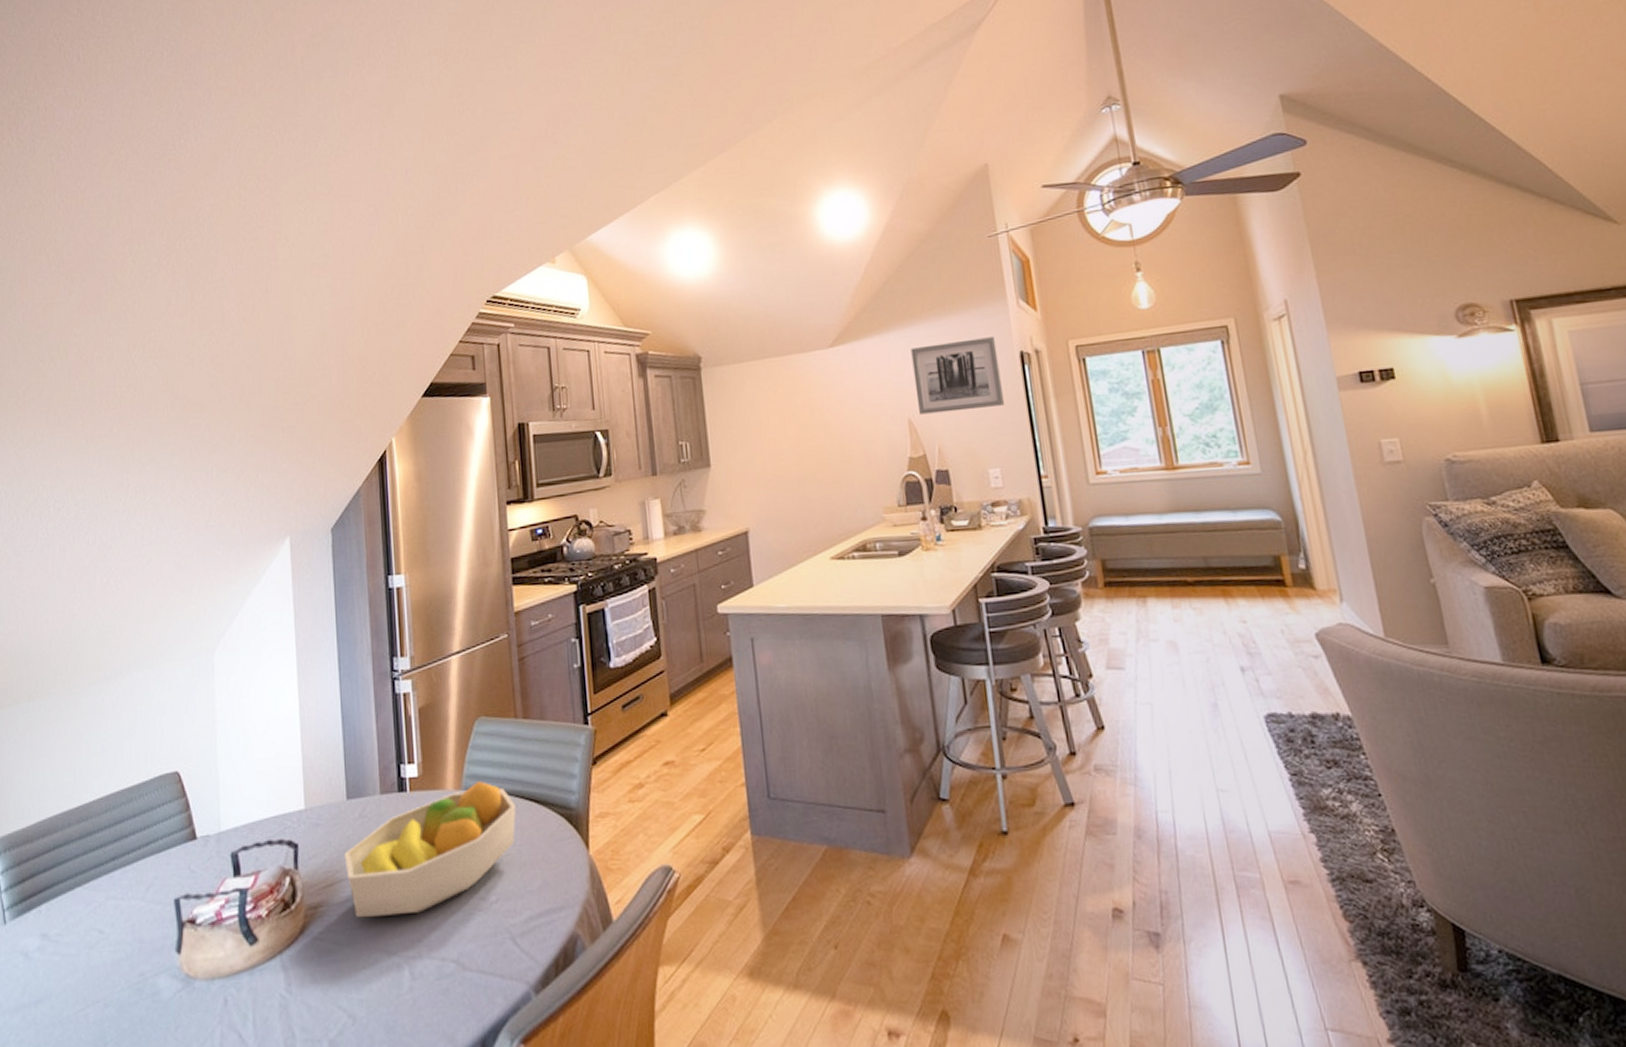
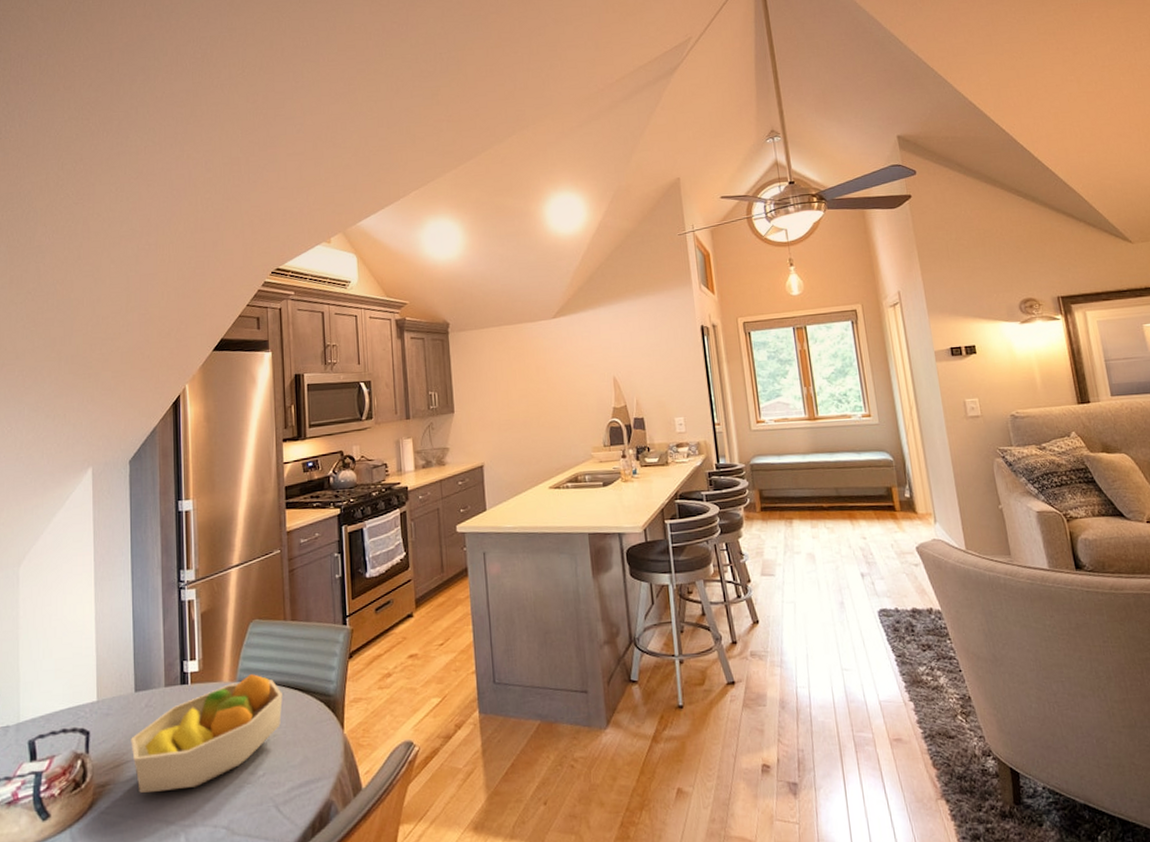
wall art: present [910,337,1005,415] -> none [616,313,689,374]

